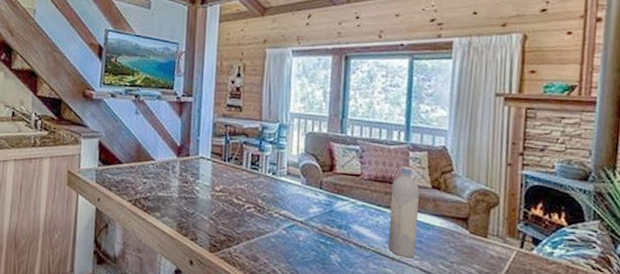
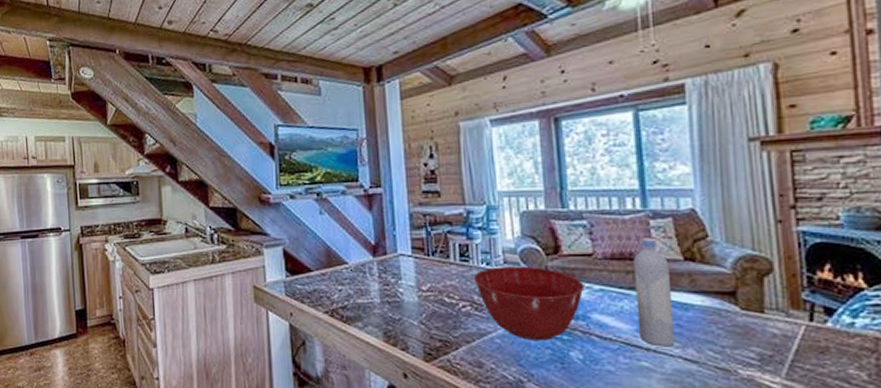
mixing bowl: none [260,177,350,244] -> present [473,266,585,340]

